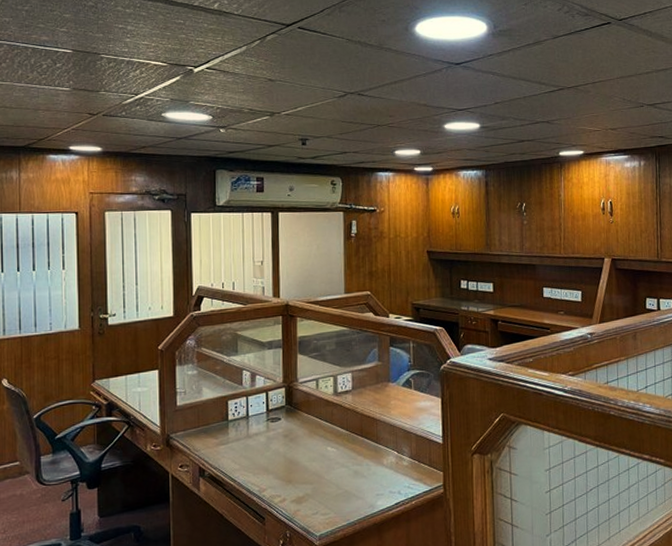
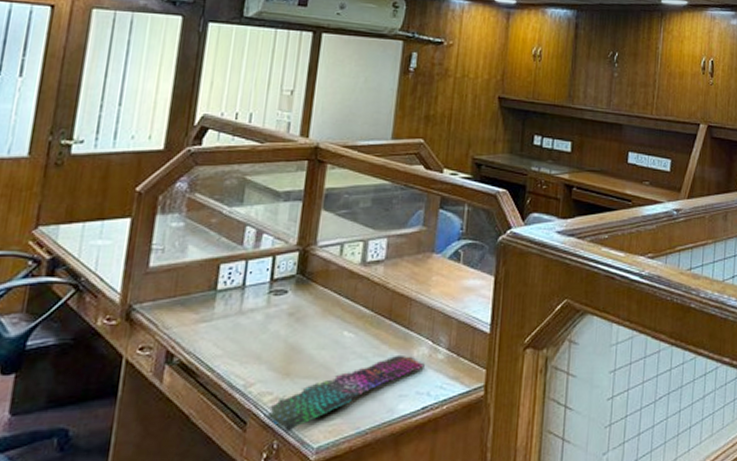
keyboard: none [276,463,394,524] -> present [263,354,425,432]

